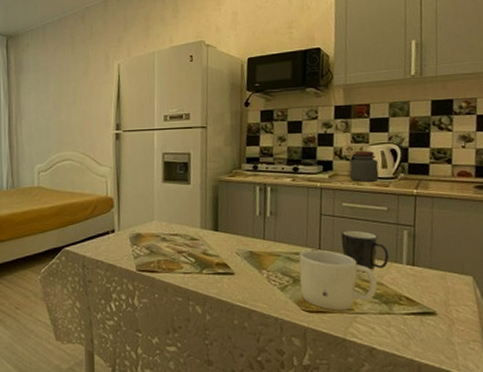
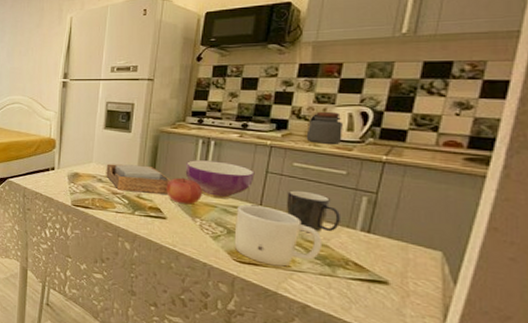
napkin holder: none [168,218,234,249] -> present [106,164,171,194]
fruit: none [230,228,266,256] -> present [166,177,203,205]
bowl: none [246,207,311,247] -> present [185,160,255,199]

